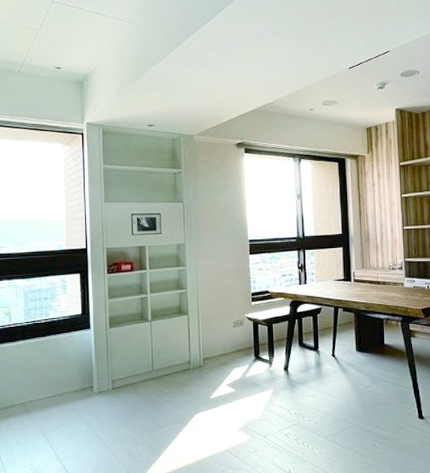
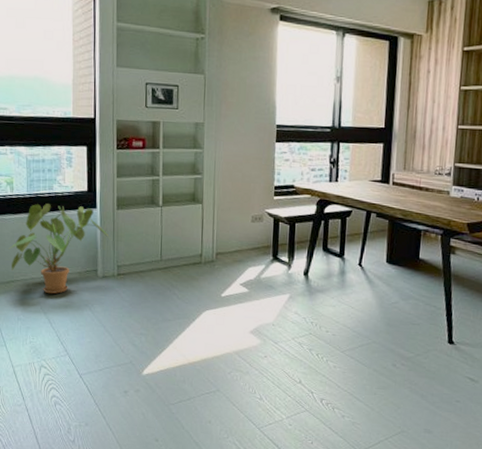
house plant: none [7,328,104,415] -> present [8,204,110,294]

